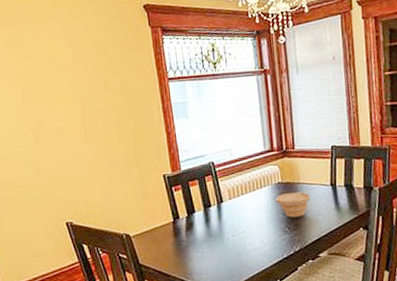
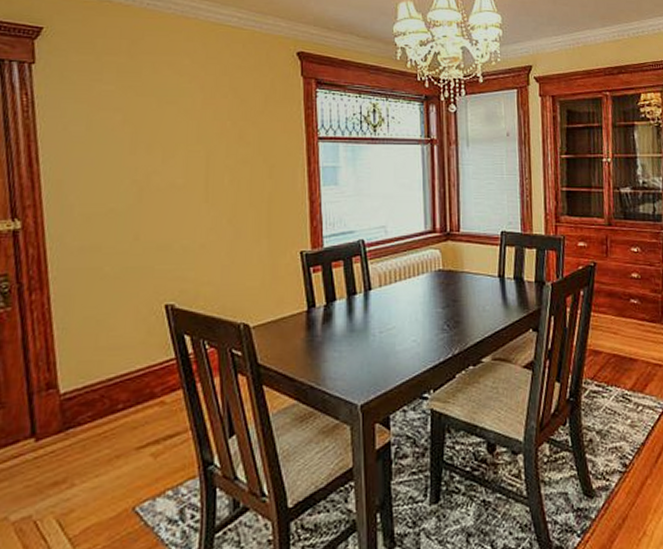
bowl: present [276,192,310,218] -> none [435,283,474,313]

